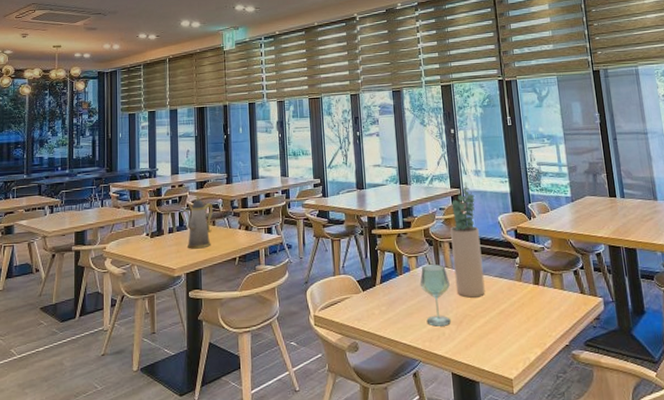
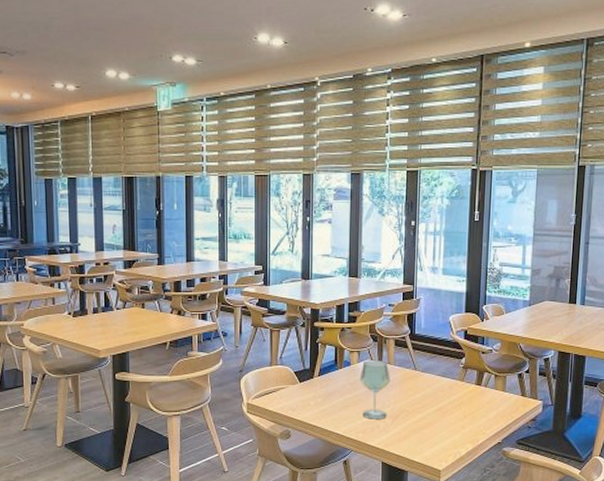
coffee pot: present [182,194,213,249] -> none [108,274,143,331]
vase: present [450,182,485,298] -> none [396,279,428,394]

